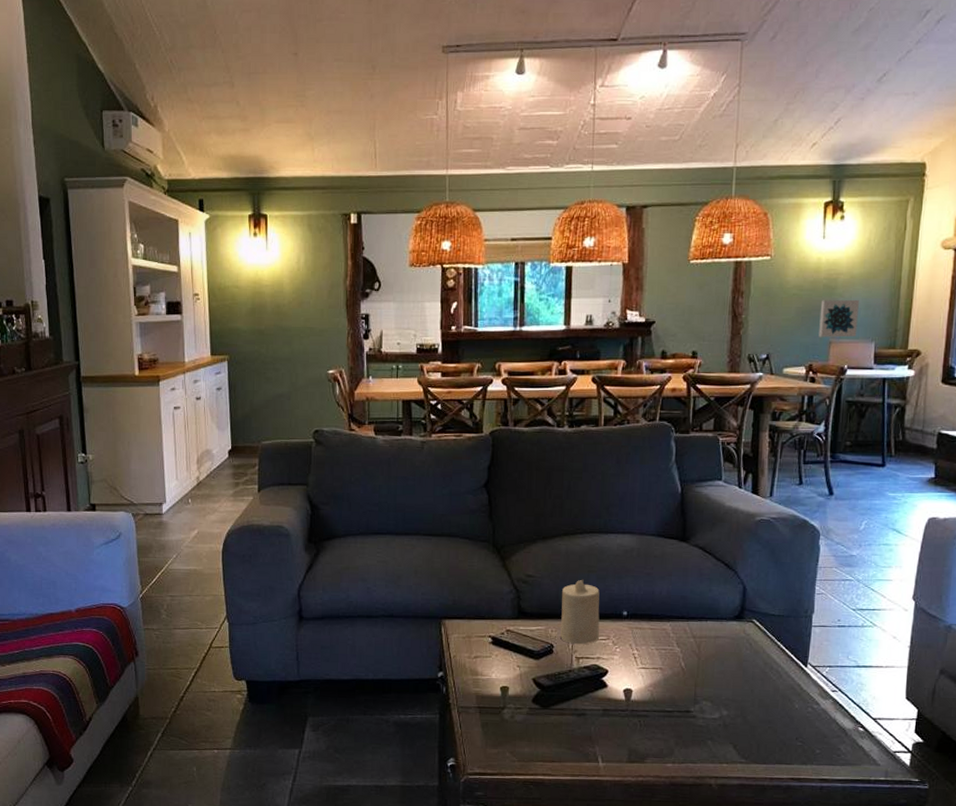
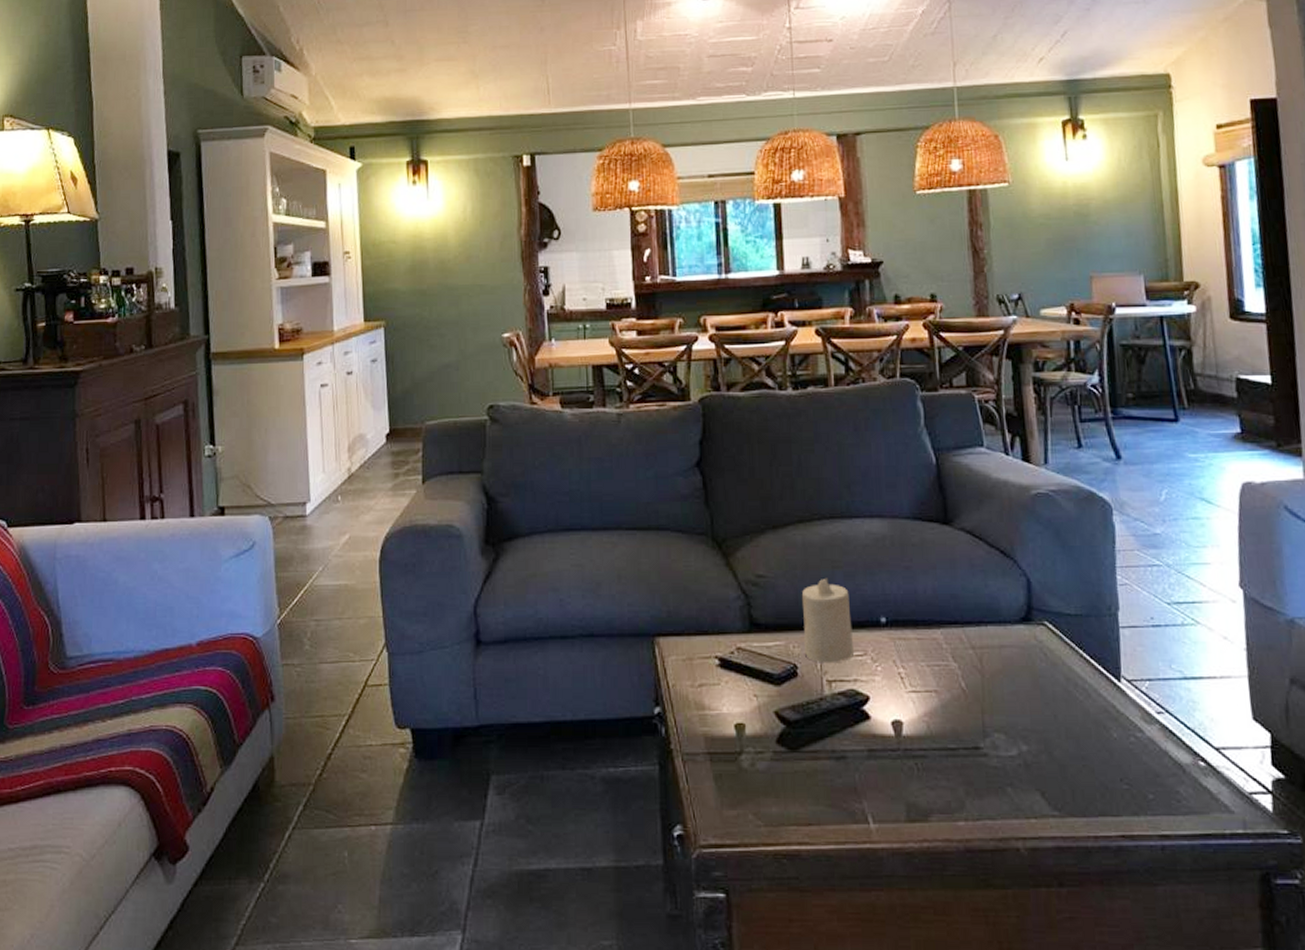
wall art: present [819,299,859,338] -> none [1073,227,1121,272]

